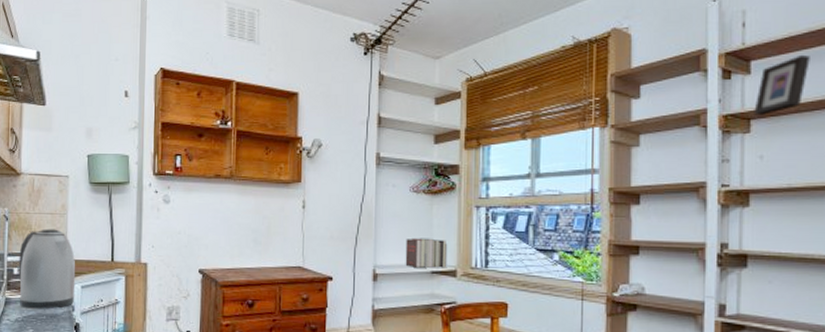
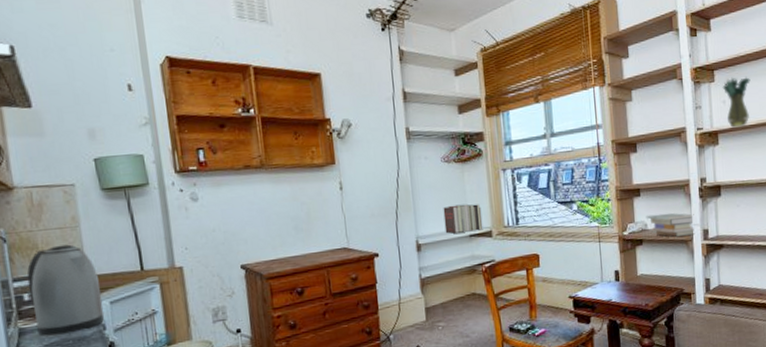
books: none [643,277,708,308] -> present [646,213,694,237]
picture frame: present [754,54,810,115] -> none [715,11,753,66]
vase: none [760,129,801,190] -> present [722,76,751,128]

